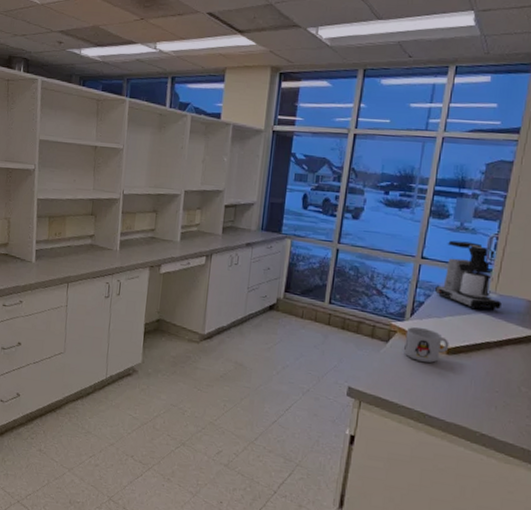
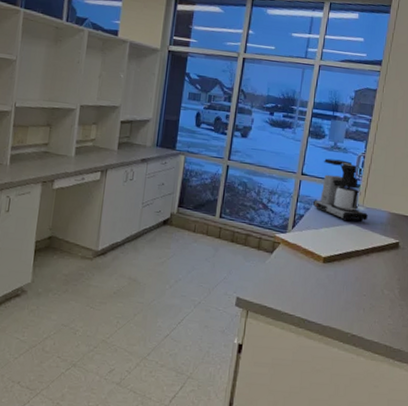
mug: present [403,327,449,363] -> none [285,238,325,271]

